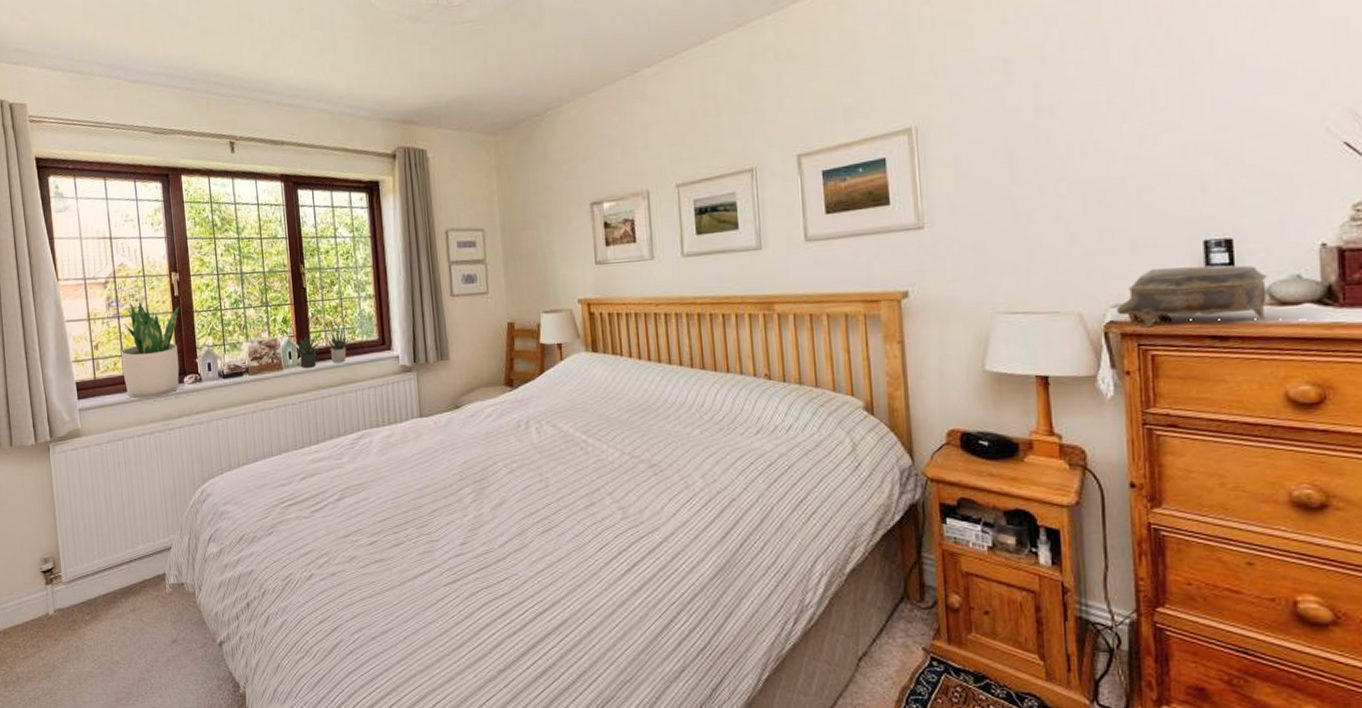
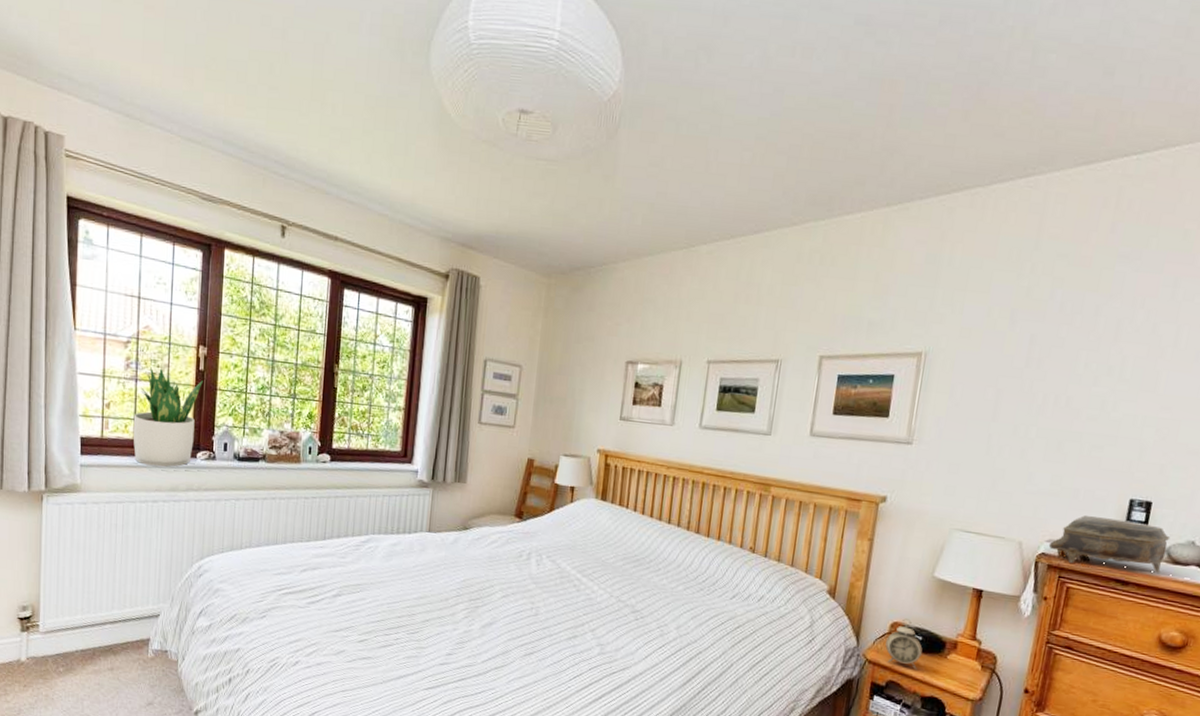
succulent plant: present [292,331,352,369] -> none [313,434,375,468]
alarm clock: none [946,424,992,481] -> present [885,618,923,670]

